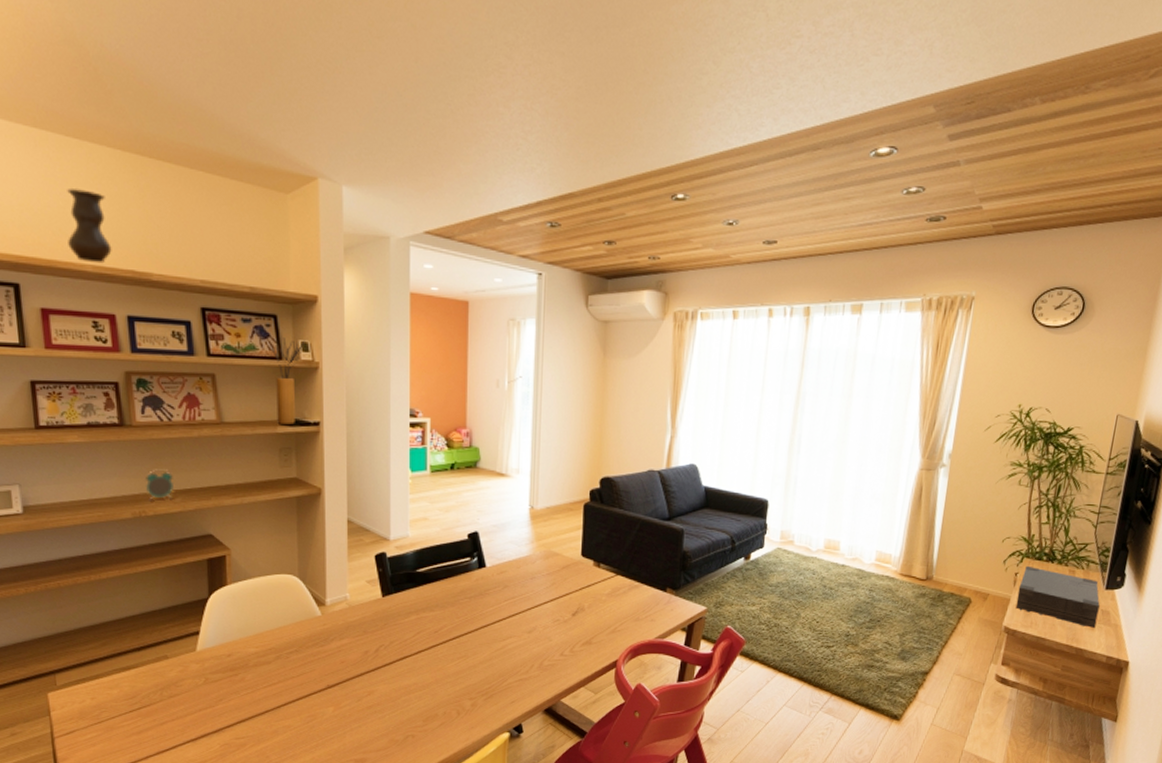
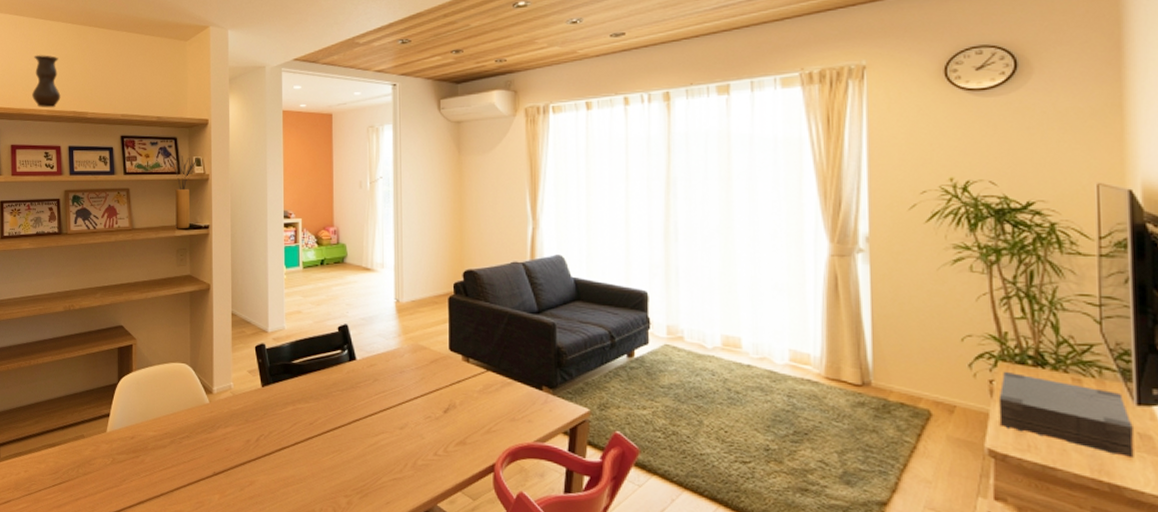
alarm clock: present [146,469,174,500] -> none [75,269,95,296]

